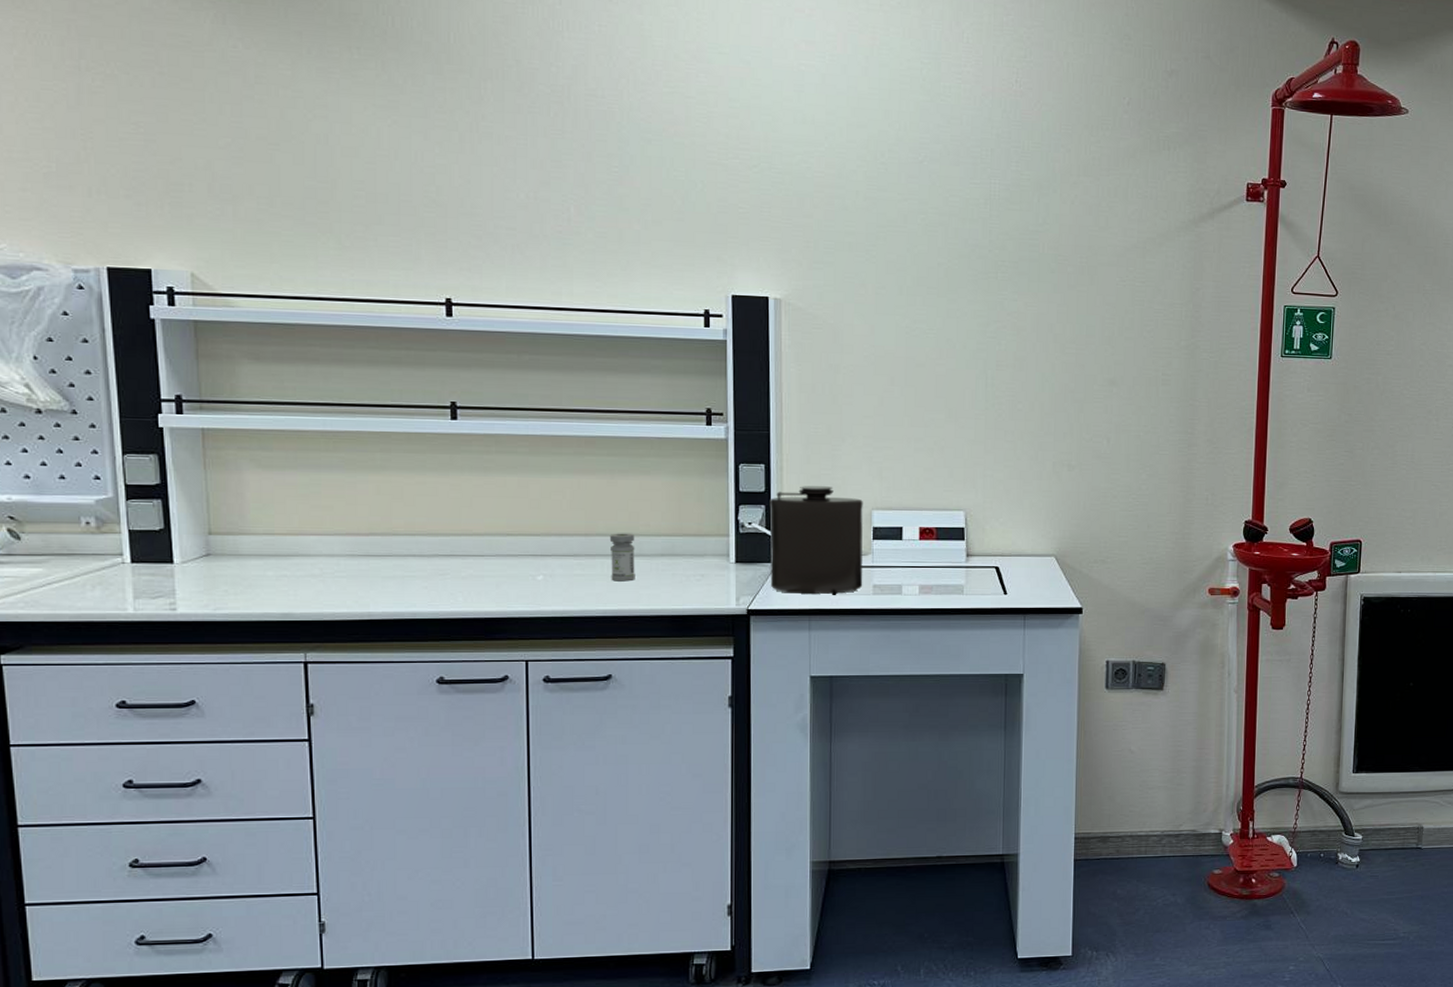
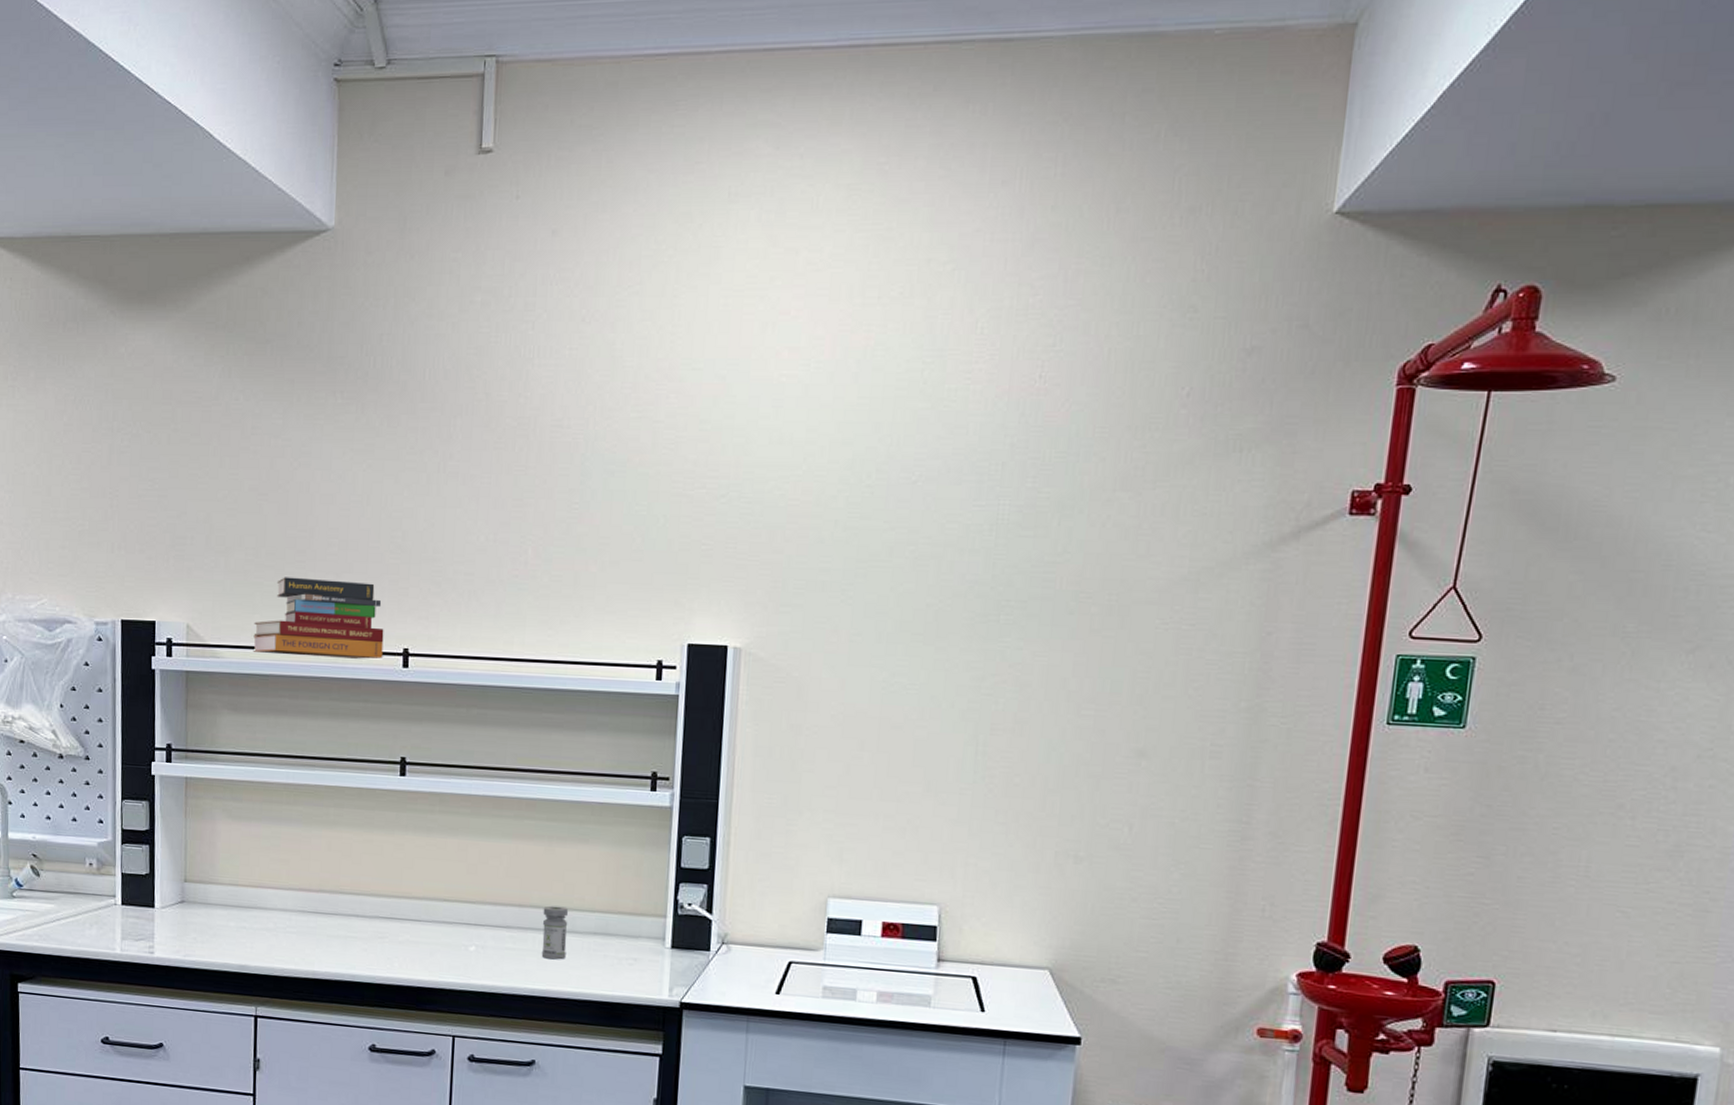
books: none [273,227,423,309] -> present [253,577,384,660]
hip flask: present [769,486,863,594] -> none [707,865,818,993]

